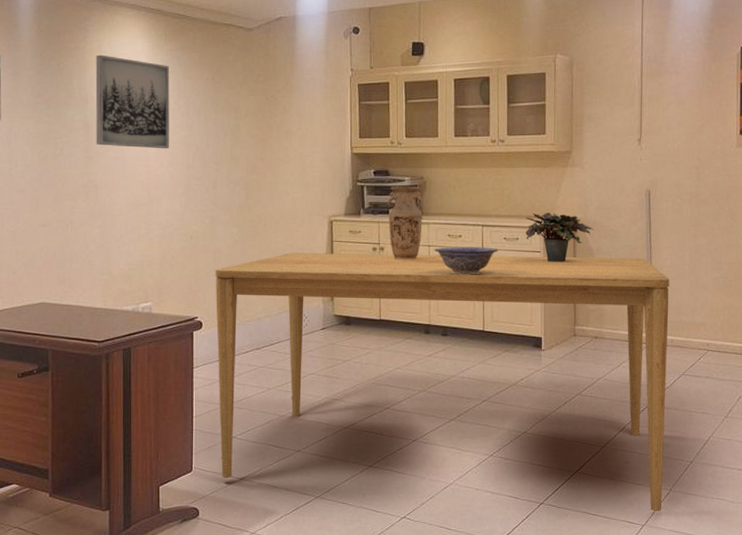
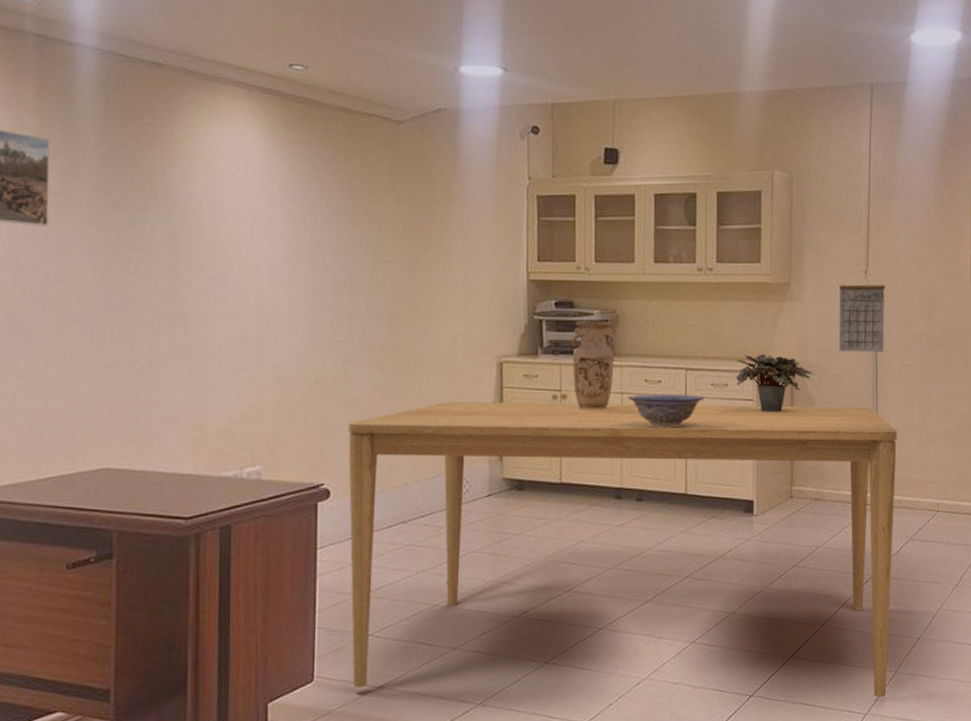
wall art: present [95,54,170,149] -> none [186,144,291,269]
calendar: none [615,138,658,210] -> present [838,270,886,352]

